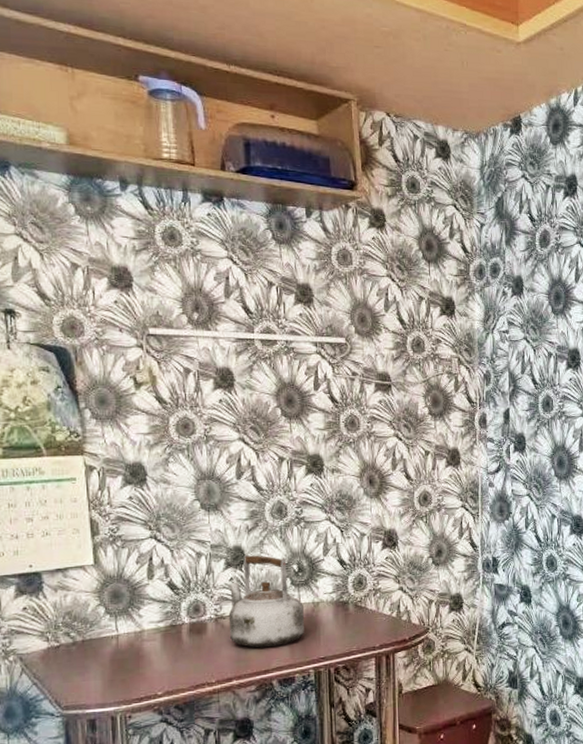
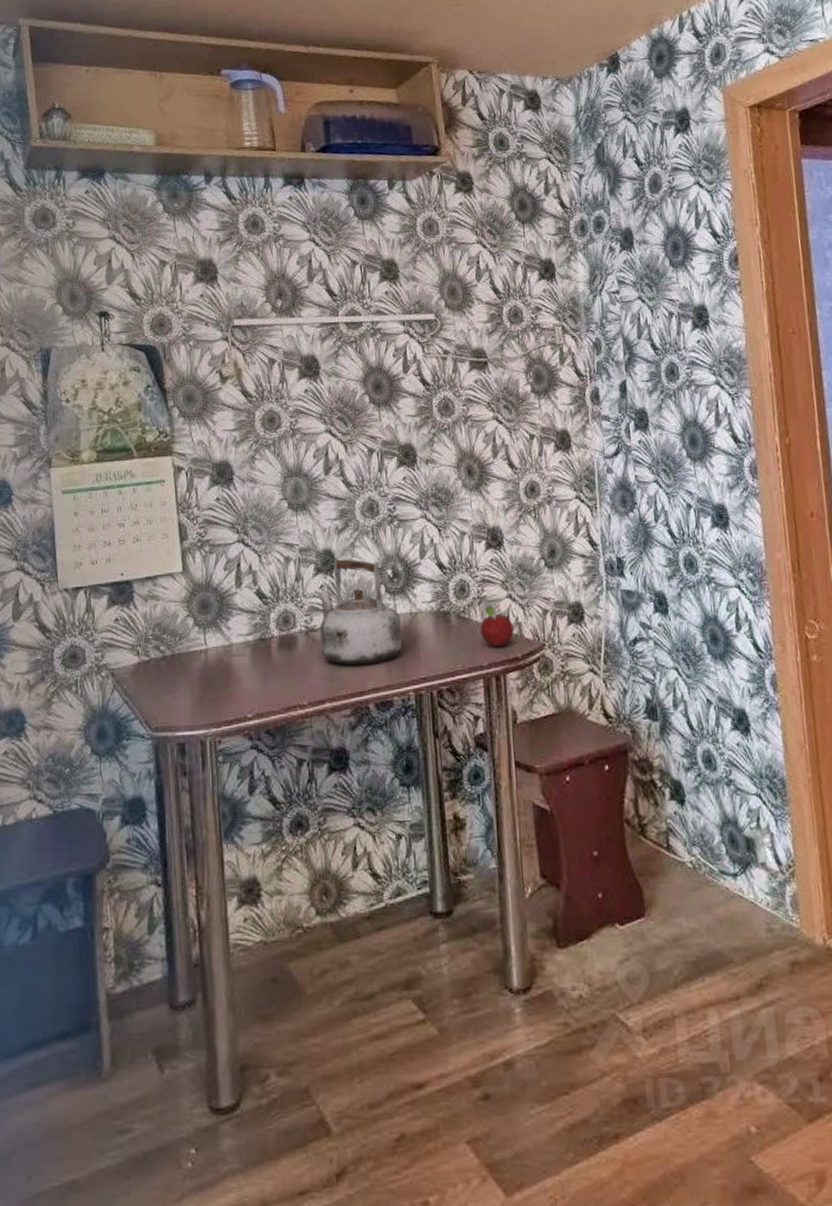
fruit: none [374,589,403,632] -> present [480,597,514,648]

